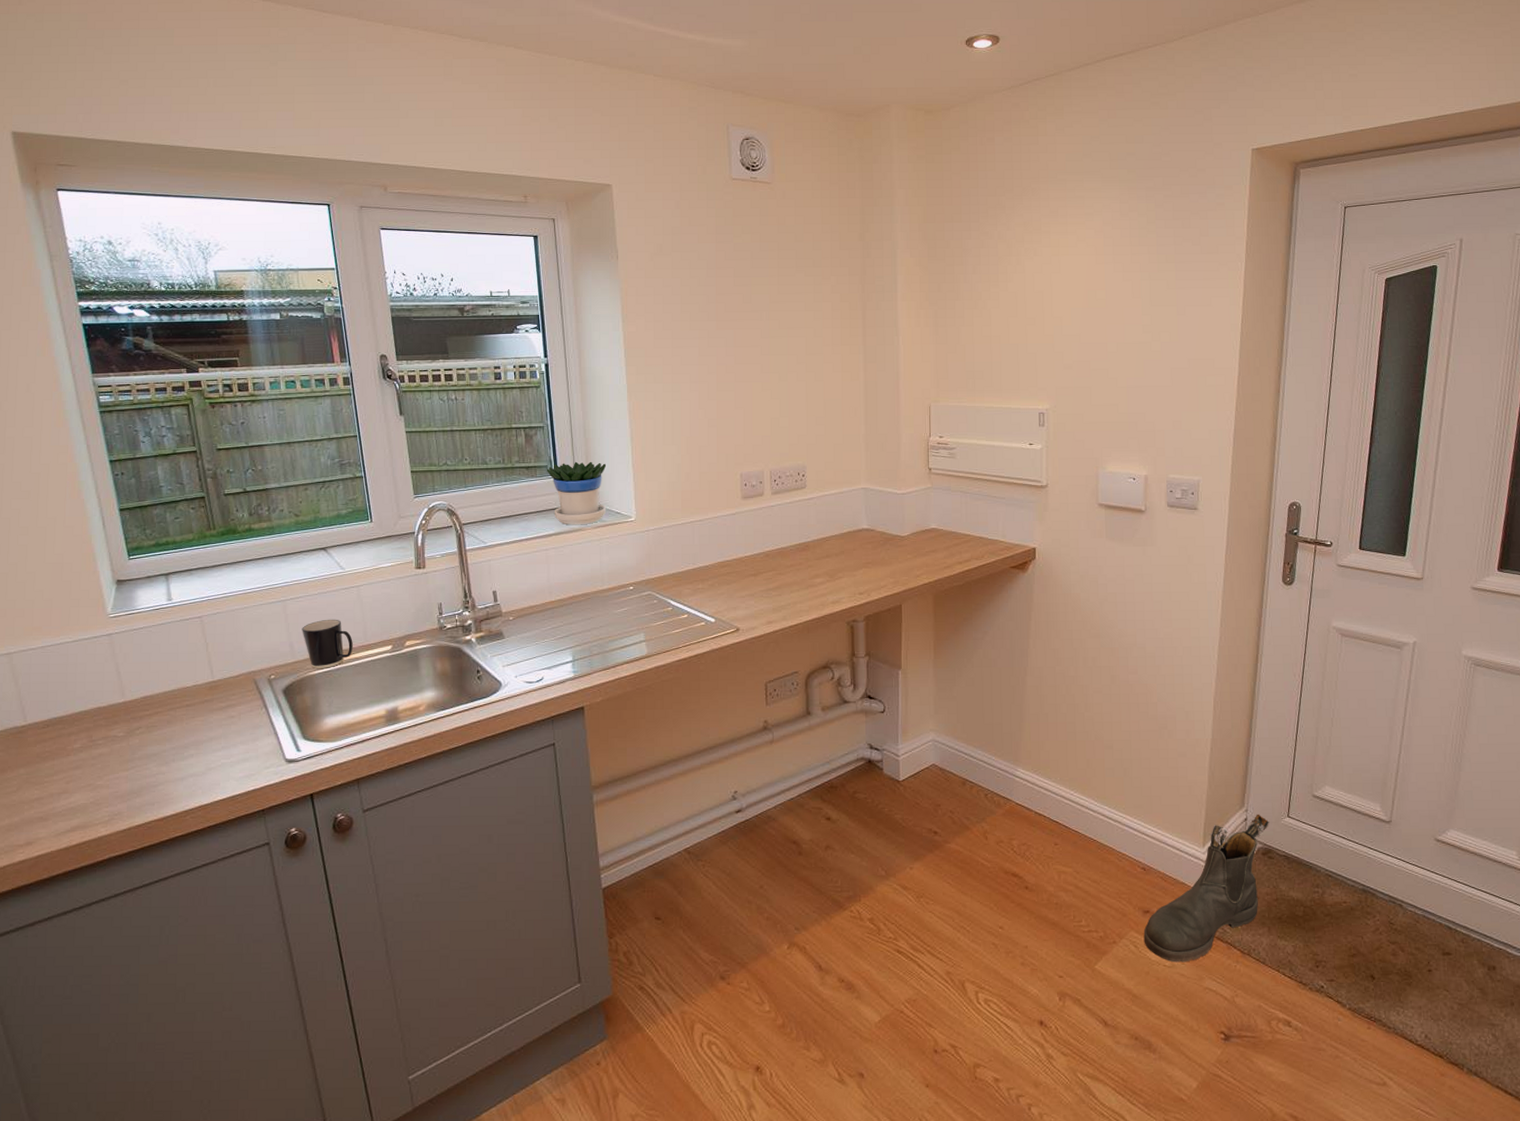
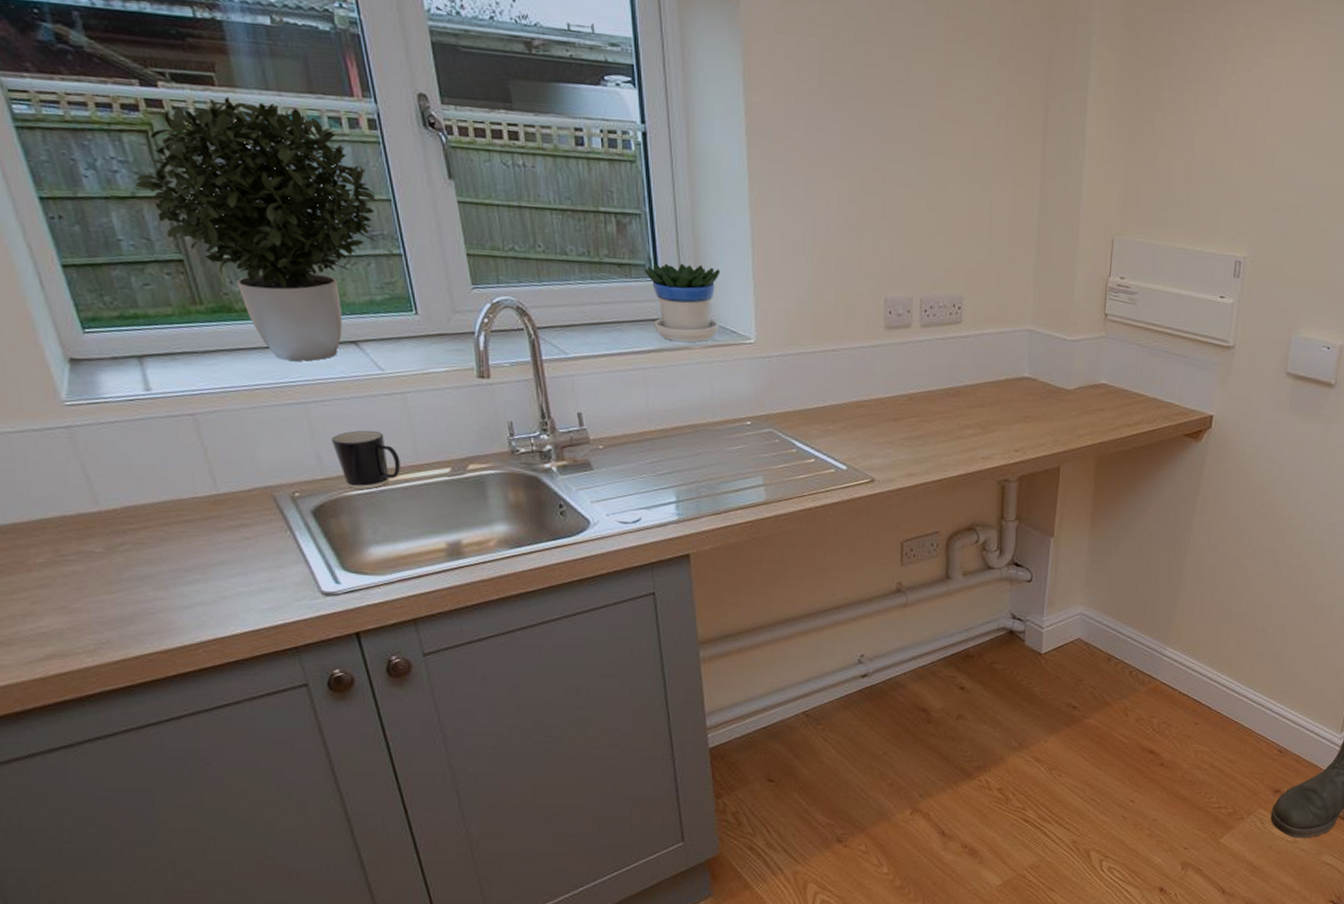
potted plant: none [177,374,346,567] -> present [136,97,376,361]

